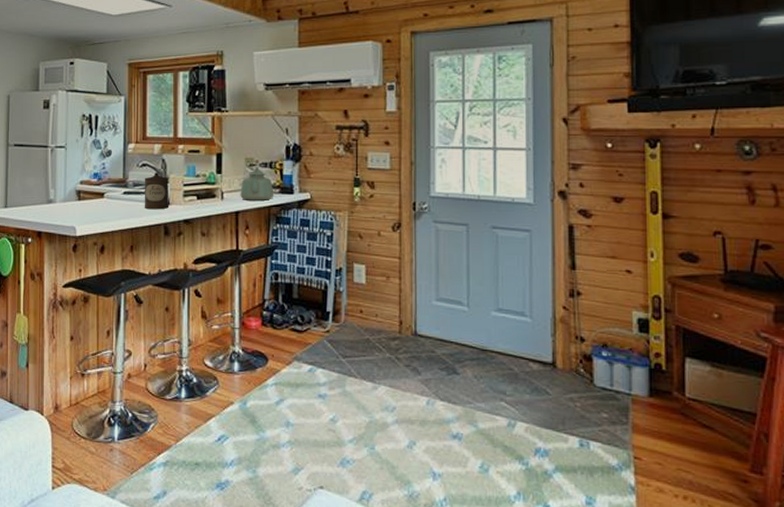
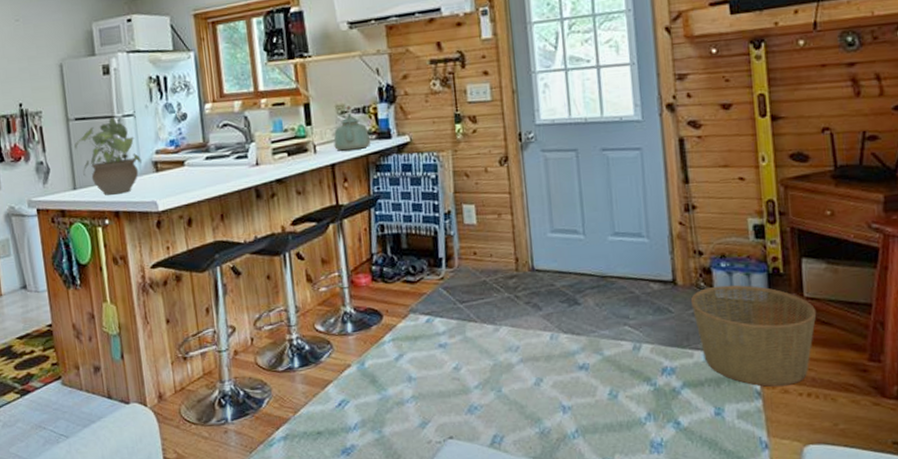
potted plant: none [11,146,67,216] -> present [74,116,142,195]
canister: present [144,172,168,210] -> none [227,132,257,173]
basket: none [569,374,698,485] -> present [690,285,817,387]

